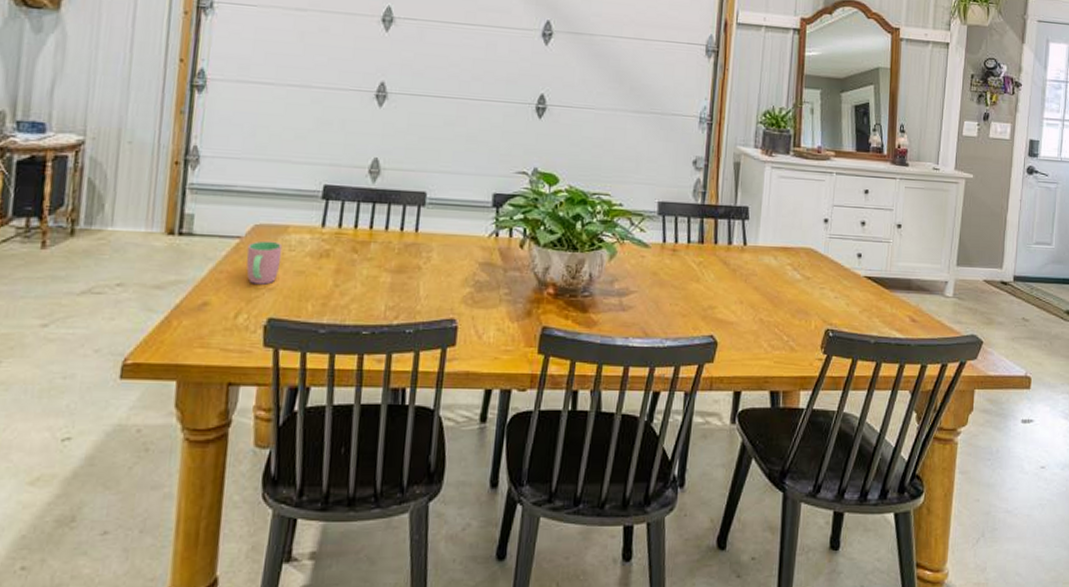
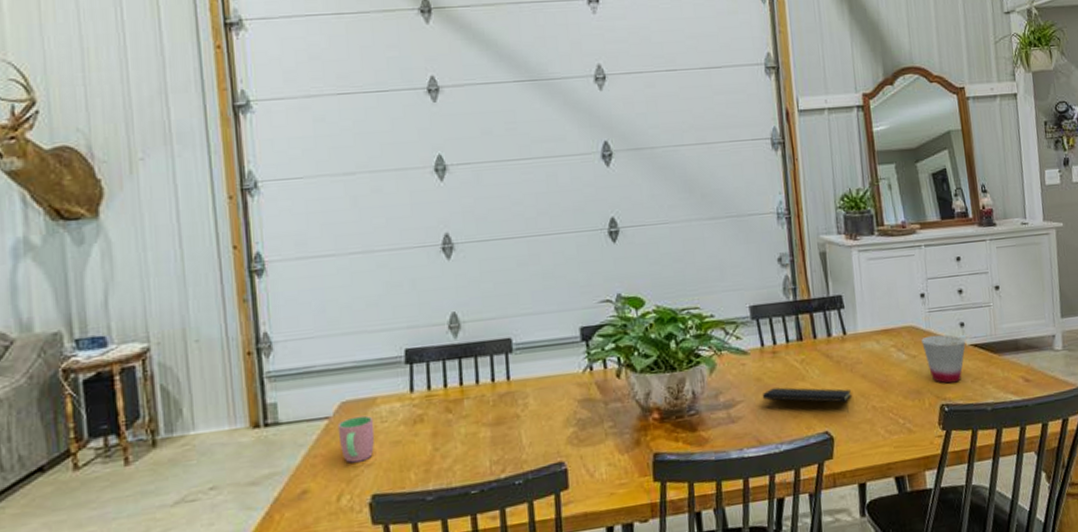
notepad: none [655,284,742,320] -> present [762,387,851,412]
cup: none [818,260,861,310] -> present [921,334,966,384]

